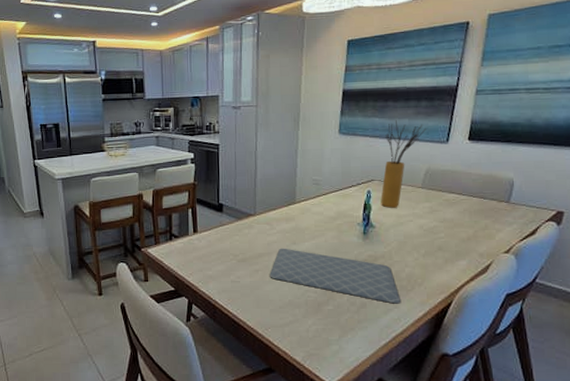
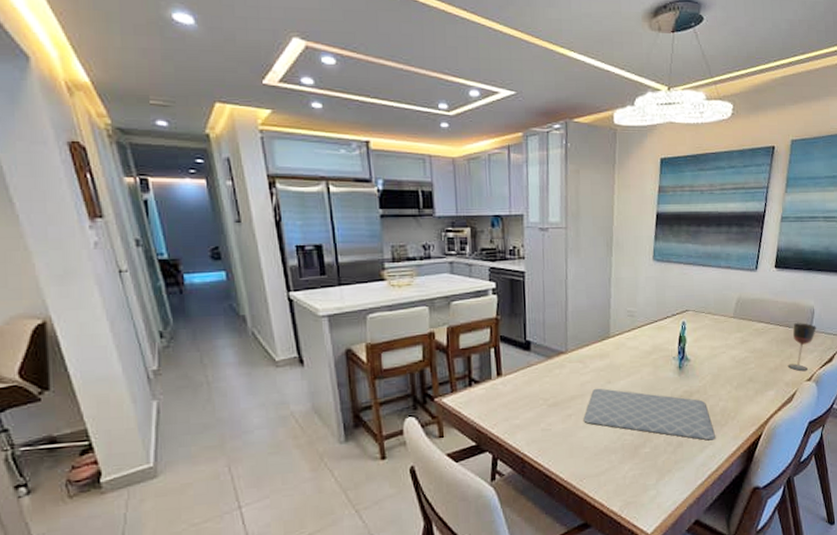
vase: present [381,120,426,208] -> none [695,246,737,340]
wineglass: none [481,195,516,243] -> present [787,323,816,372]

